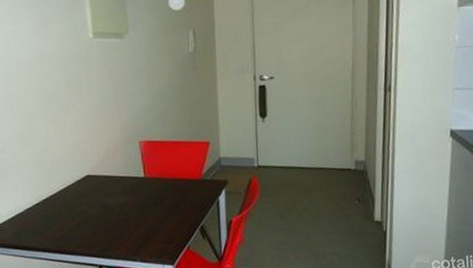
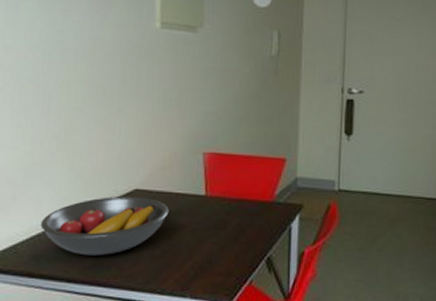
fruit bowl: none [17,181,116,230] -> present [40,197,169,256]

